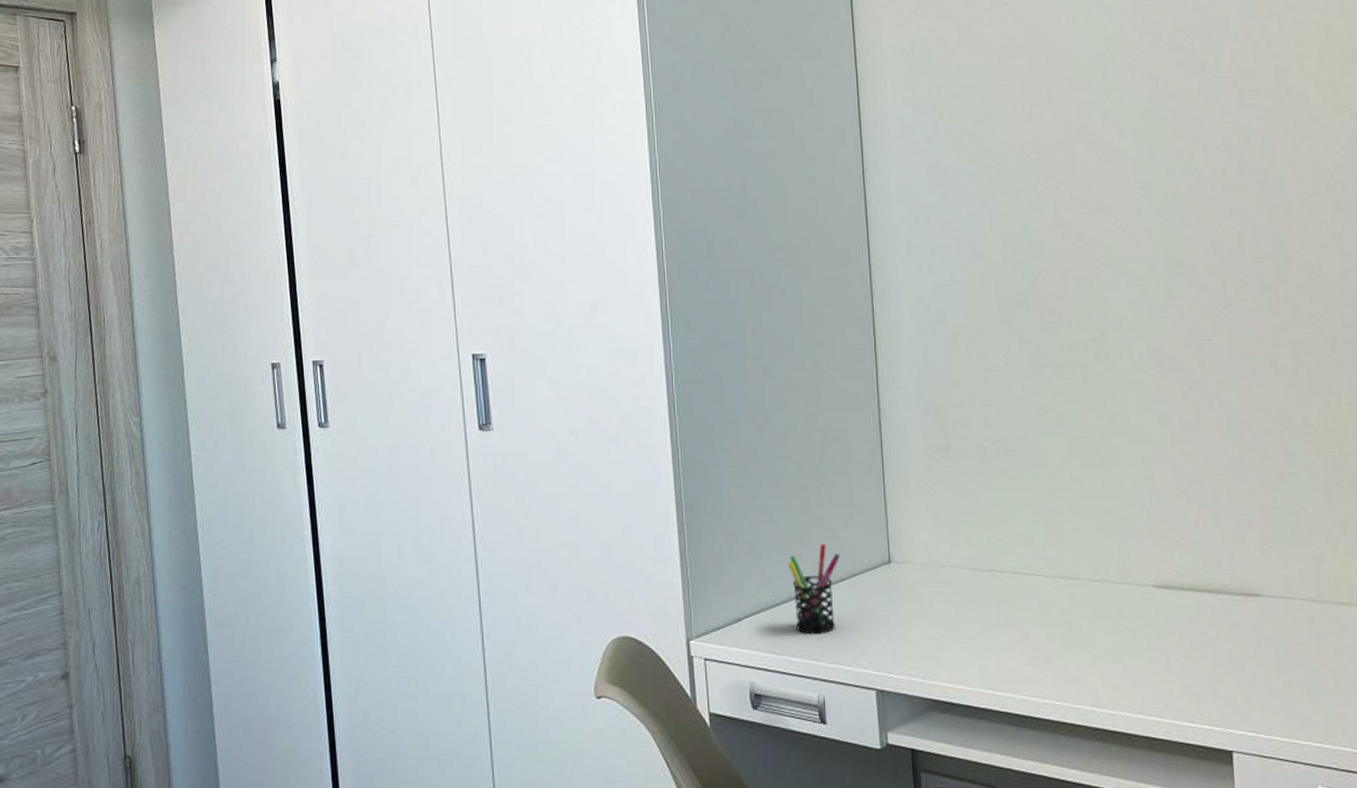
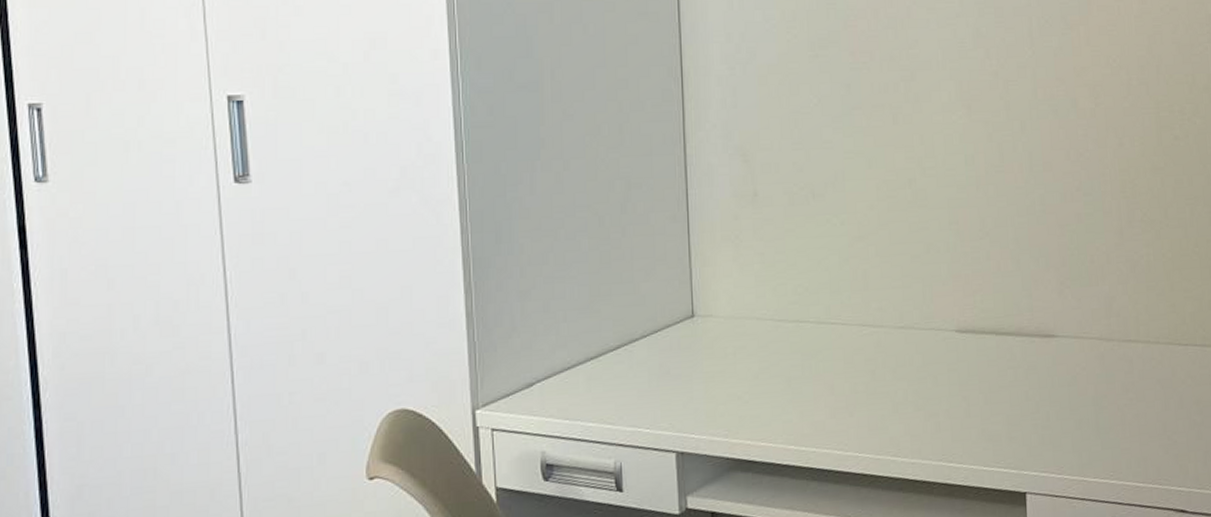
pen holder: present [788,543,840,635] -> none [585,298,640,397]

